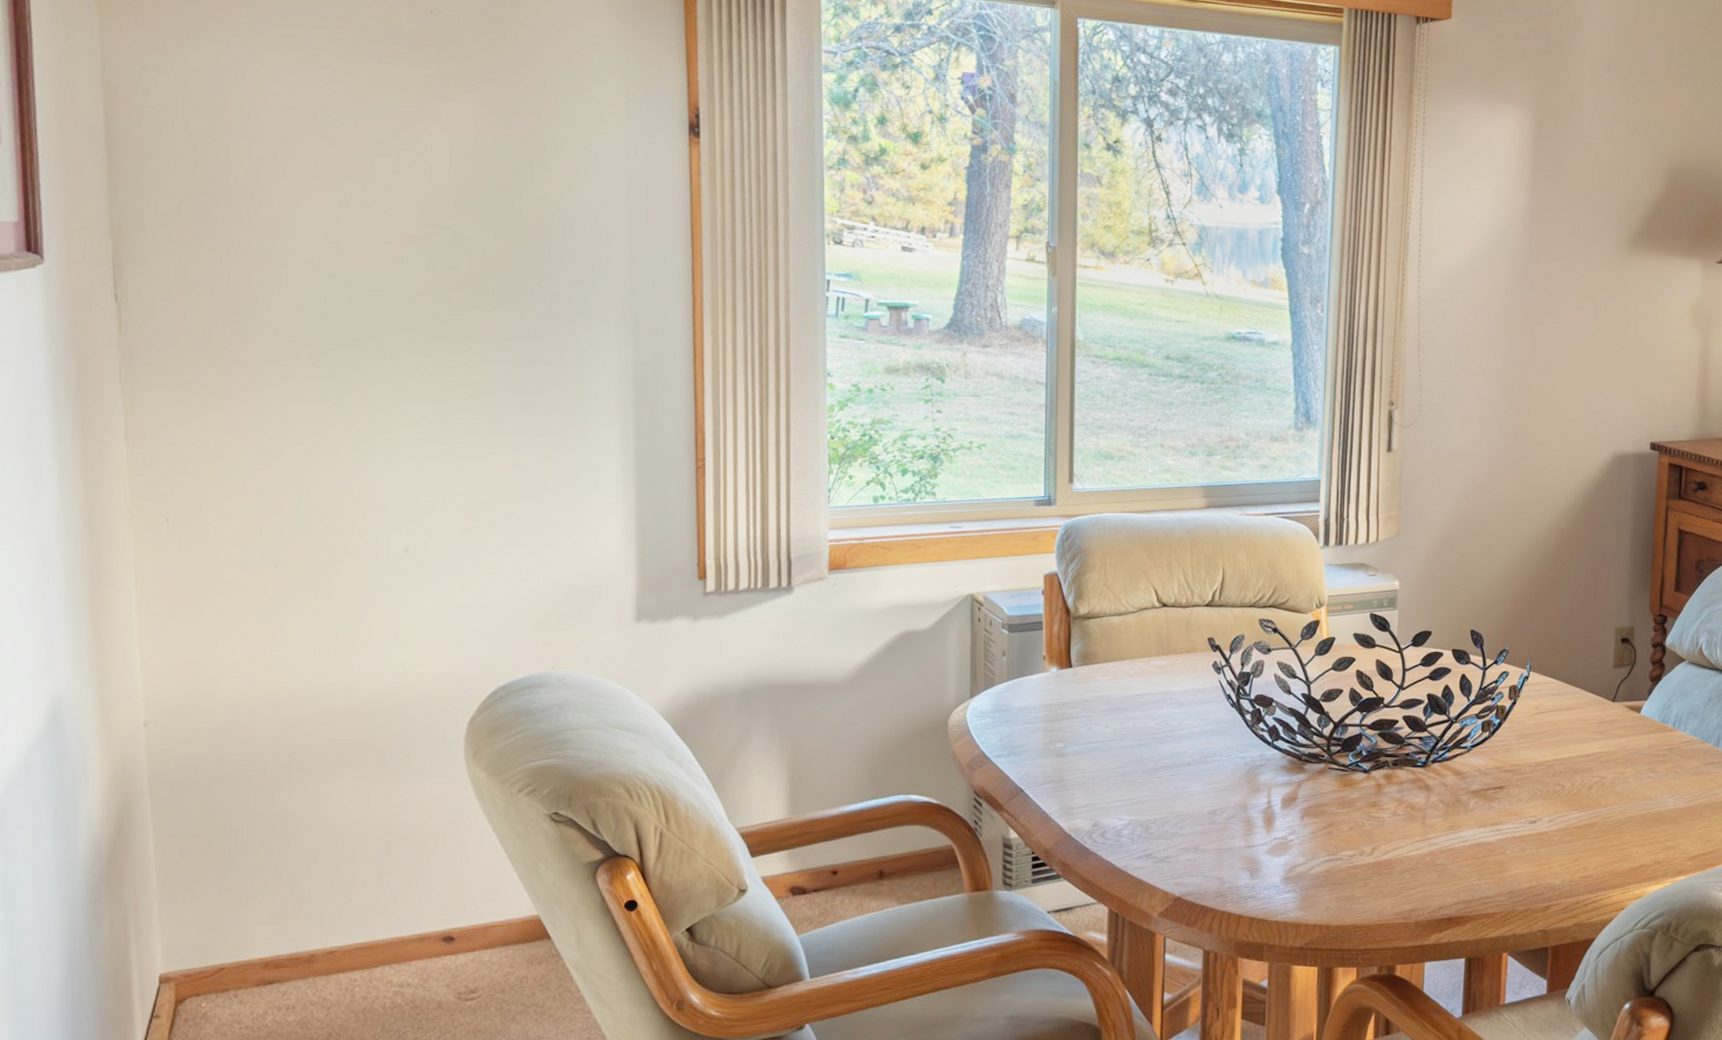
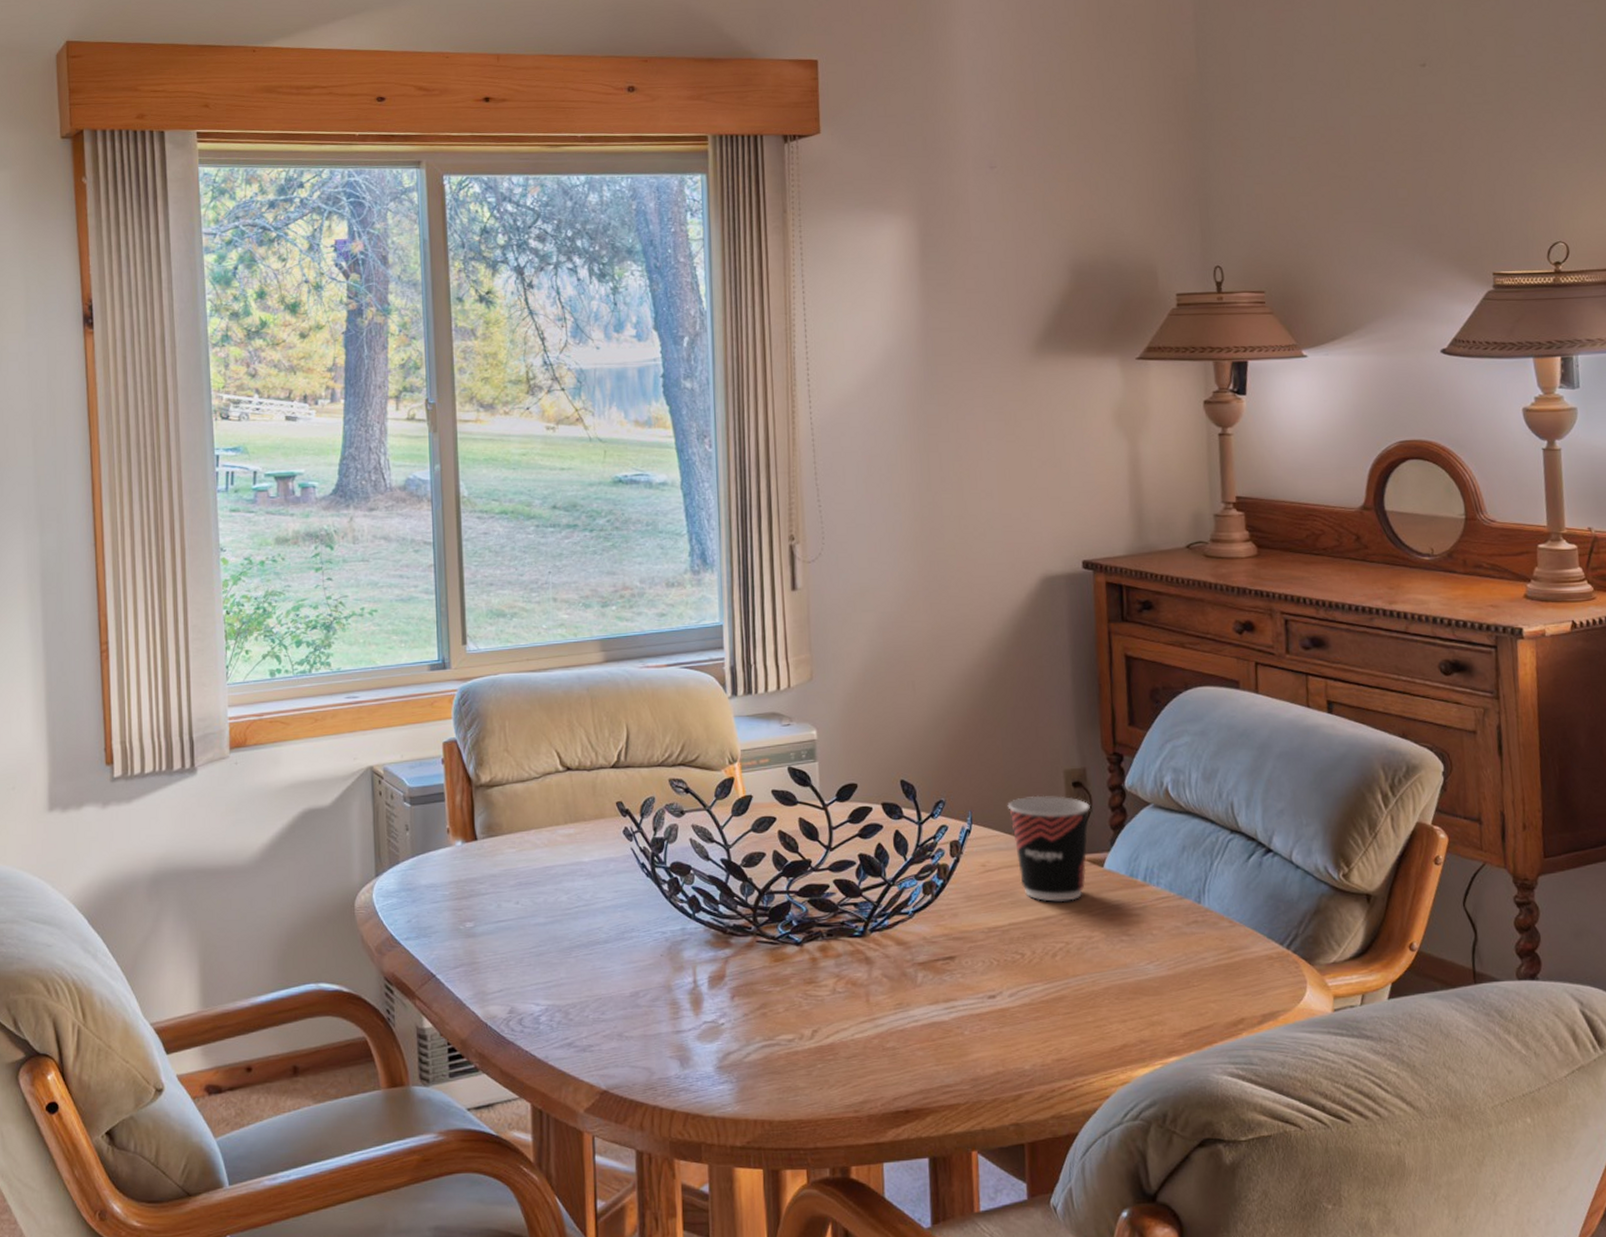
cup: none [1563,648,1634,742] -> present [1007,795,1090,902]

